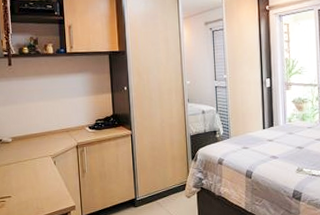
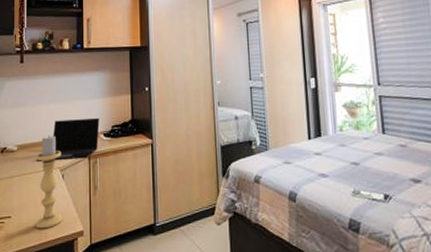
candle holder: none [29,129,57,206] -> present [35,135,63,229]
laptop: none [30,113,85,151] -> present [37,117,100,161]

